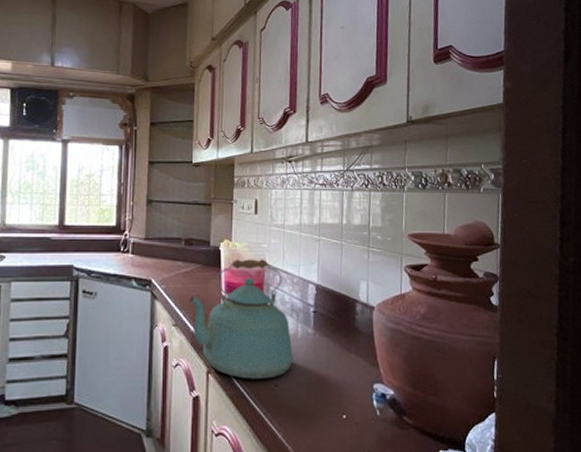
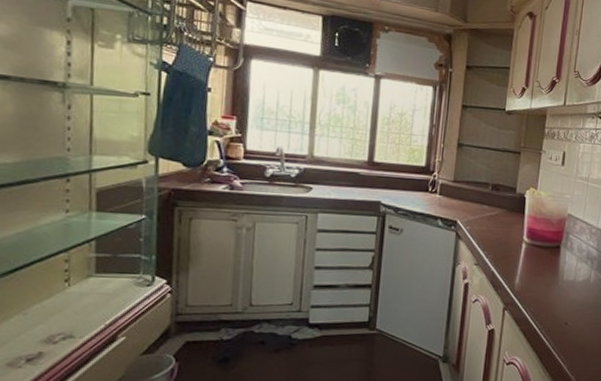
kettle: present [188,259,293,379] -> none [491,207,585,318]

